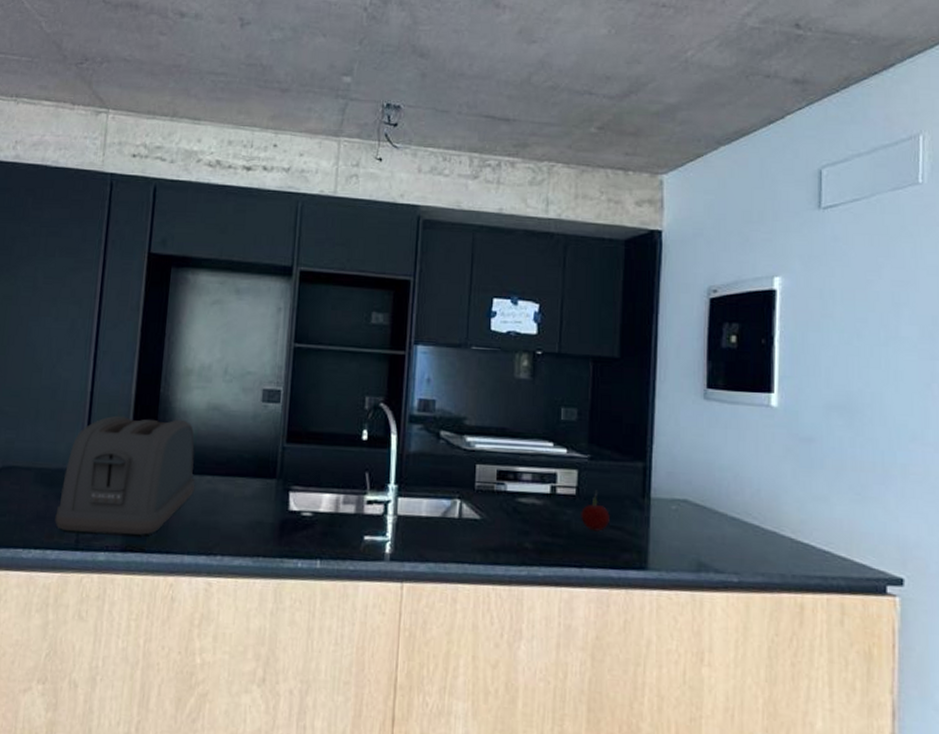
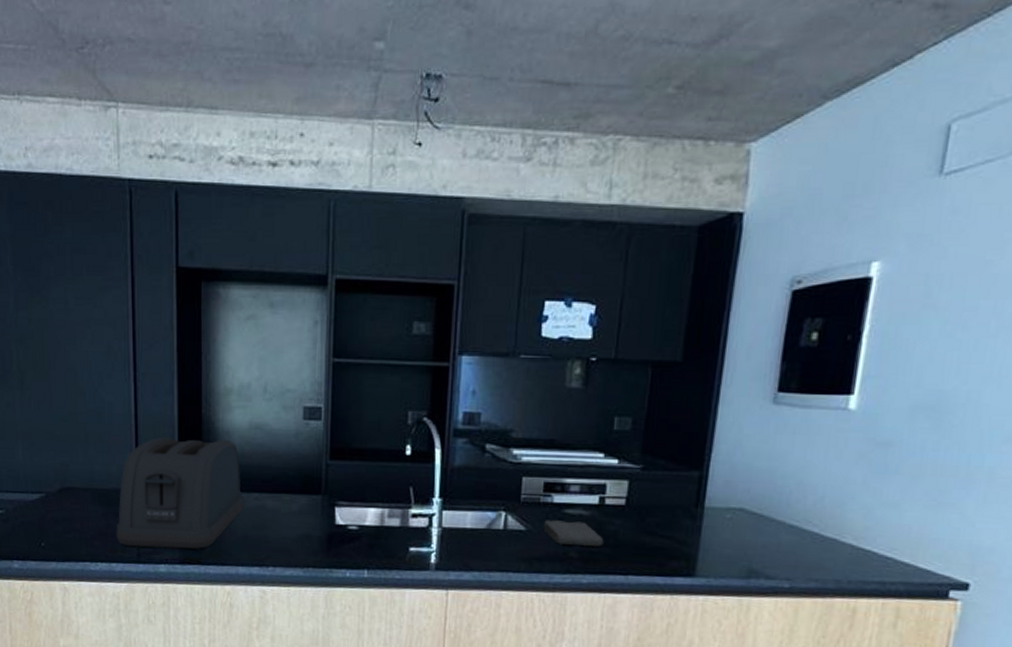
washcloth: none [498,508,557,537] -> present [543,520,604,547]
fruit: present [581,494,610,532] -> none [629,504,660,541]

